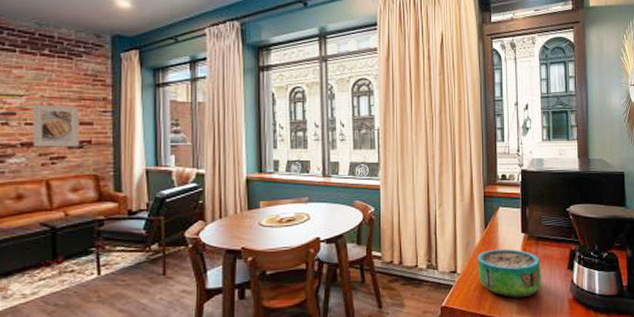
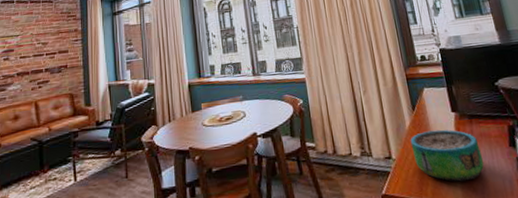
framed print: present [32,104,80,147] -> none [25,39,58,76]

